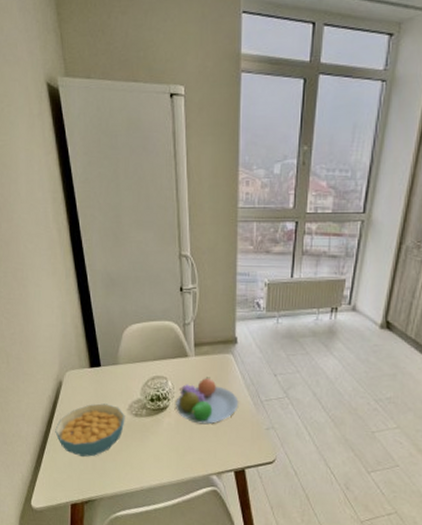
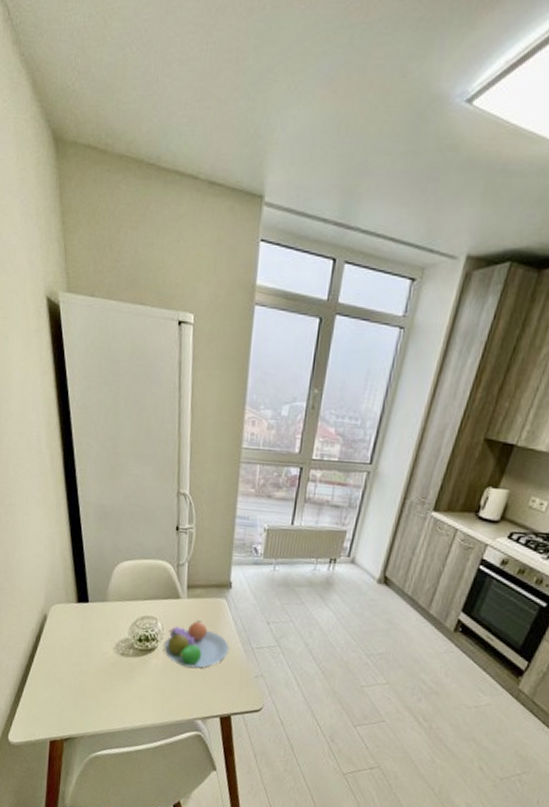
cereal bowl: present [55,403,125,457] -> none [37,640,111,694]

